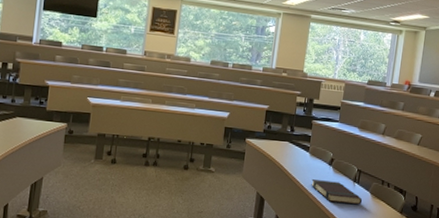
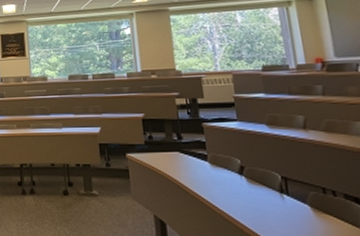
book: present [311,179,363,205] -> none [221,194,302,223]

